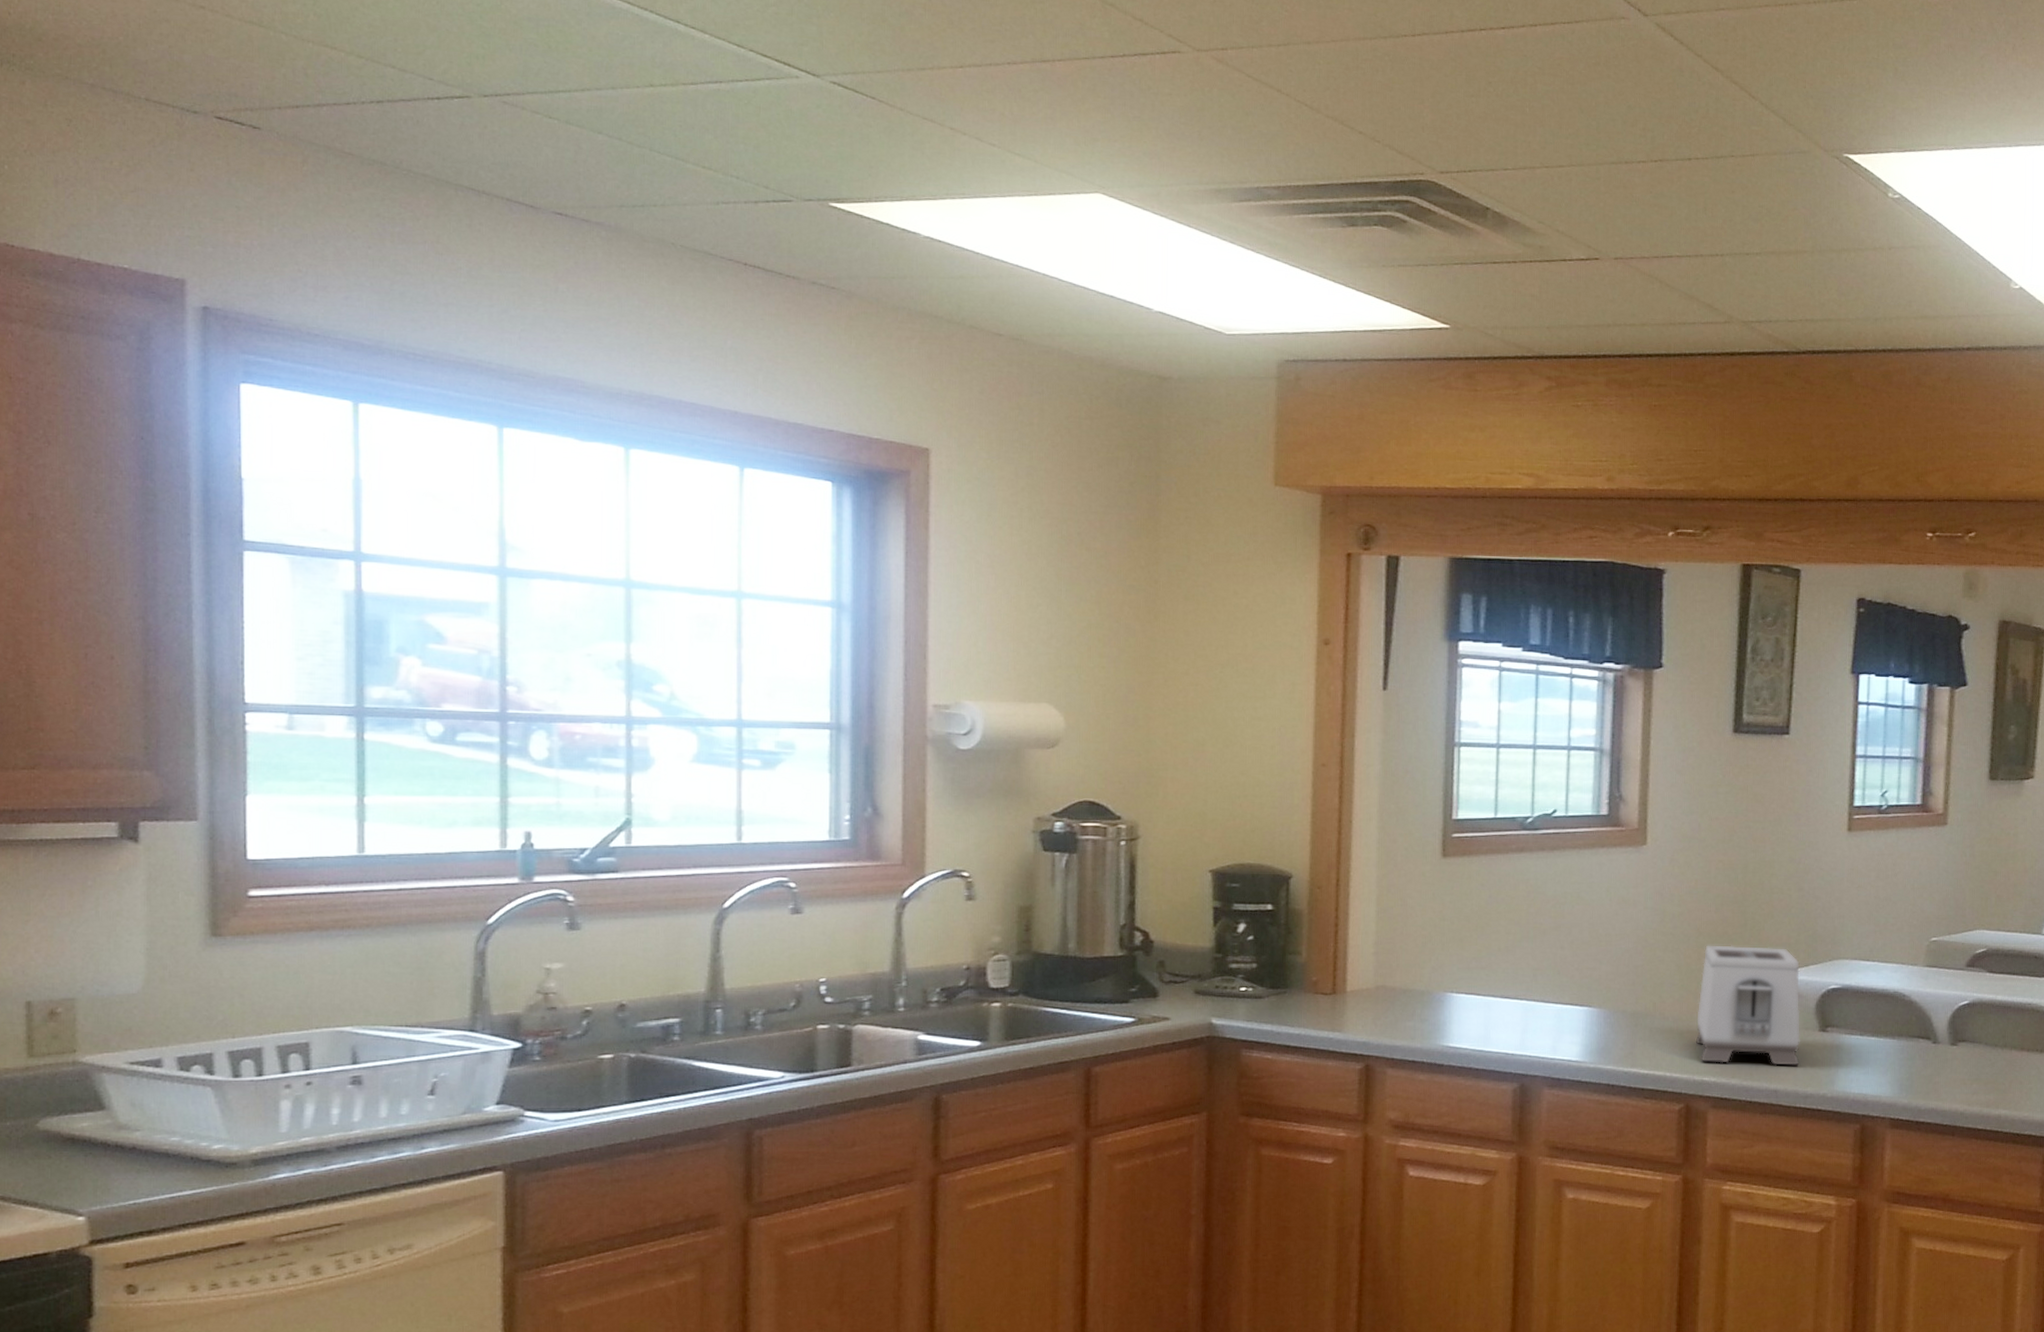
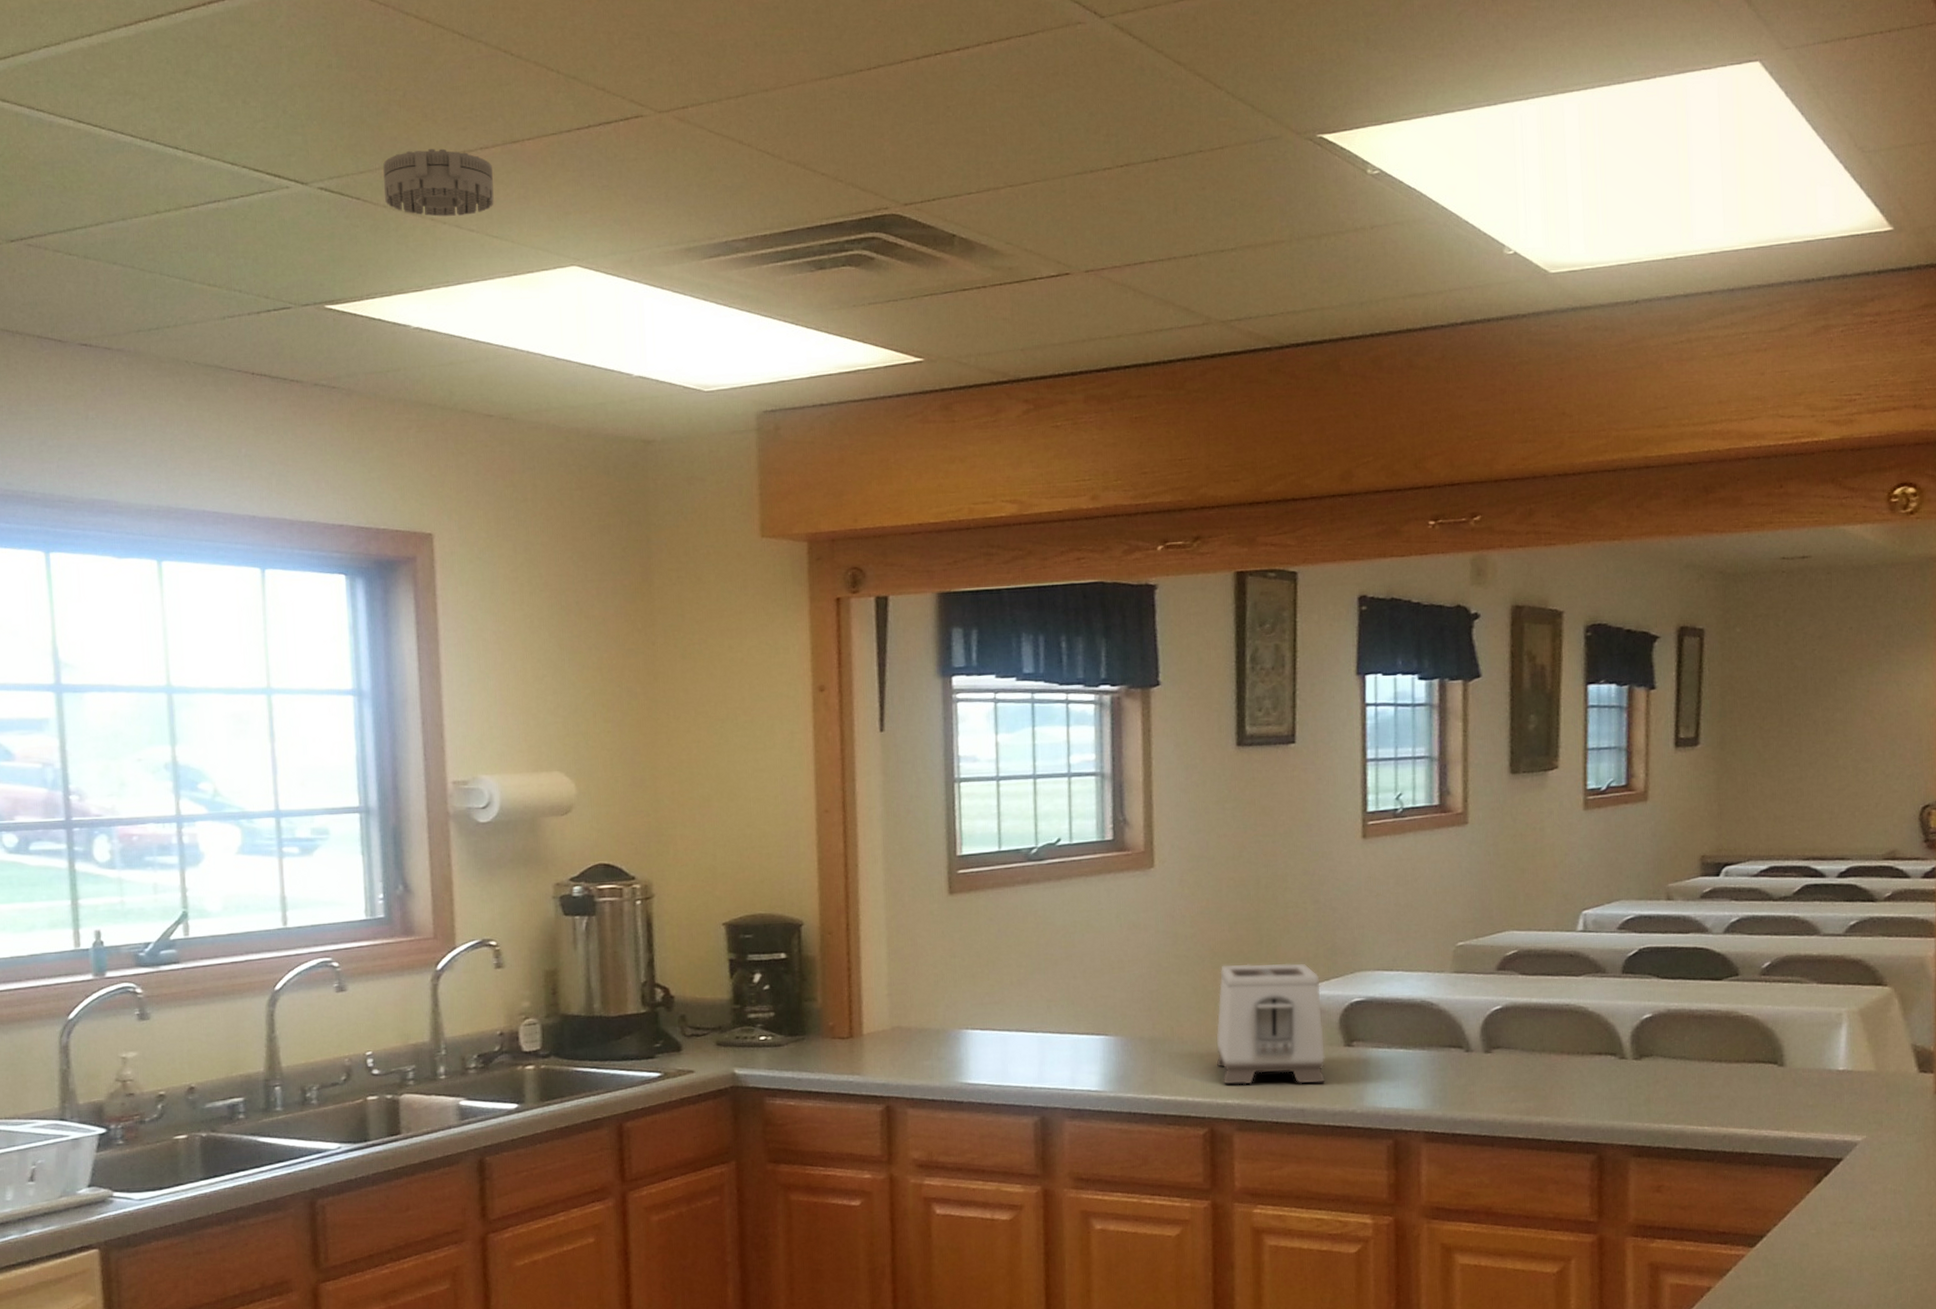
smoke detector: none [902,56,1019,129] -> present [383,148,494,217]

